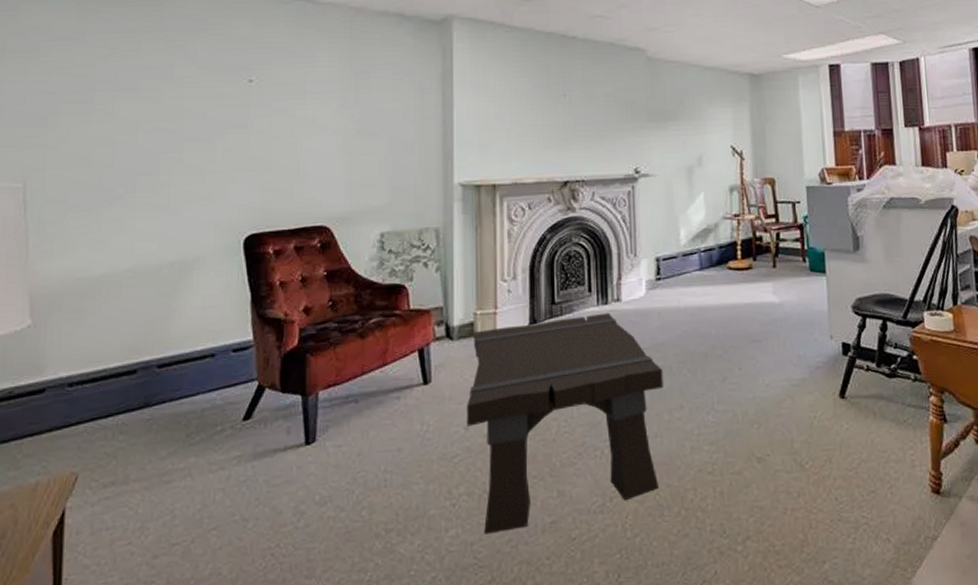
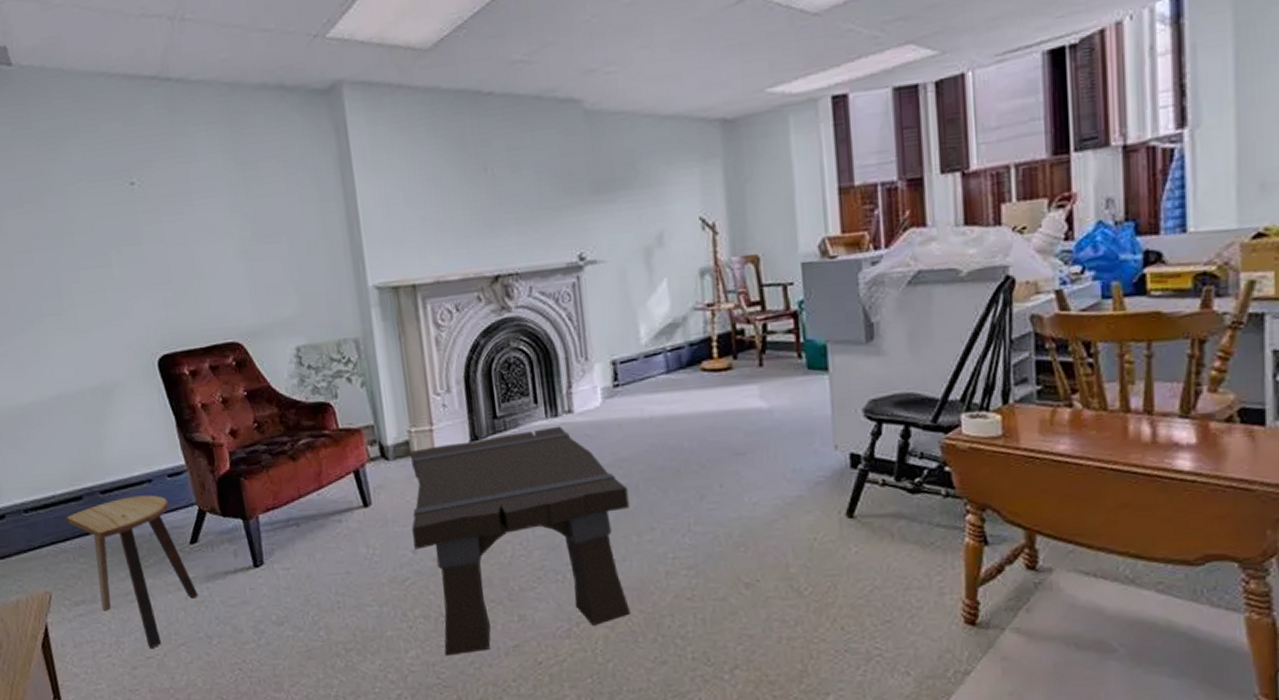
stool: none [113,370,242,535] -> present [65,495,198,649]

